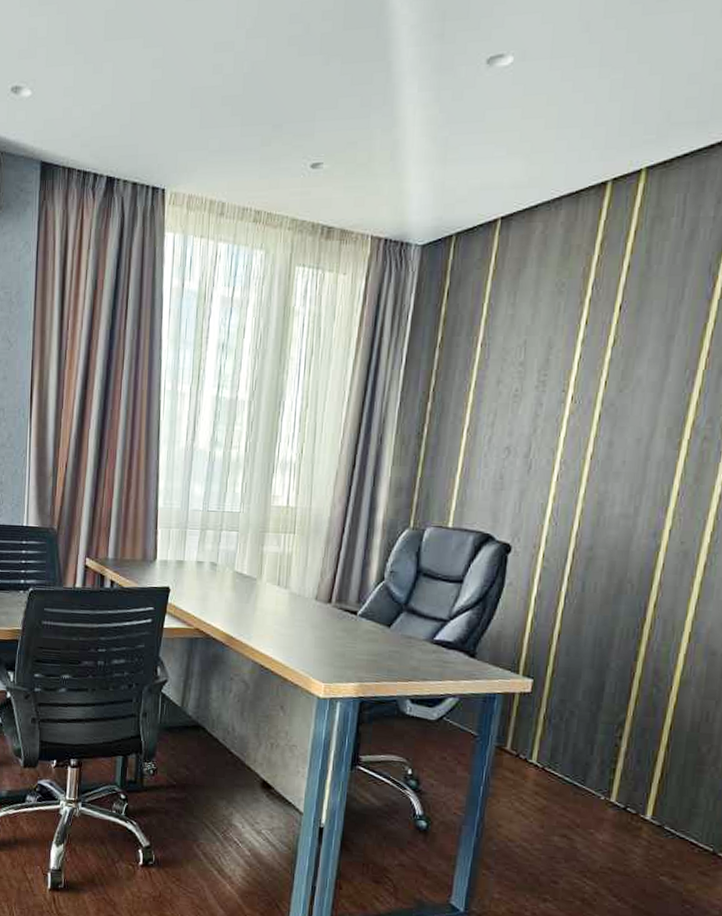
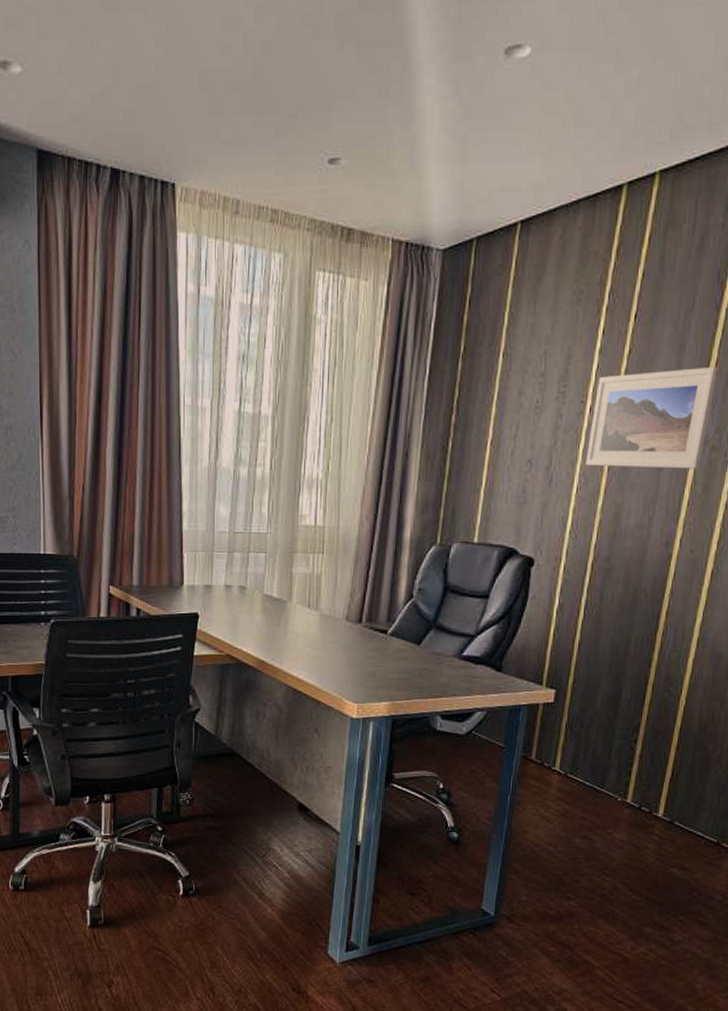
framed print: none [566,356,710,459] -> present [585,366,718,469]

